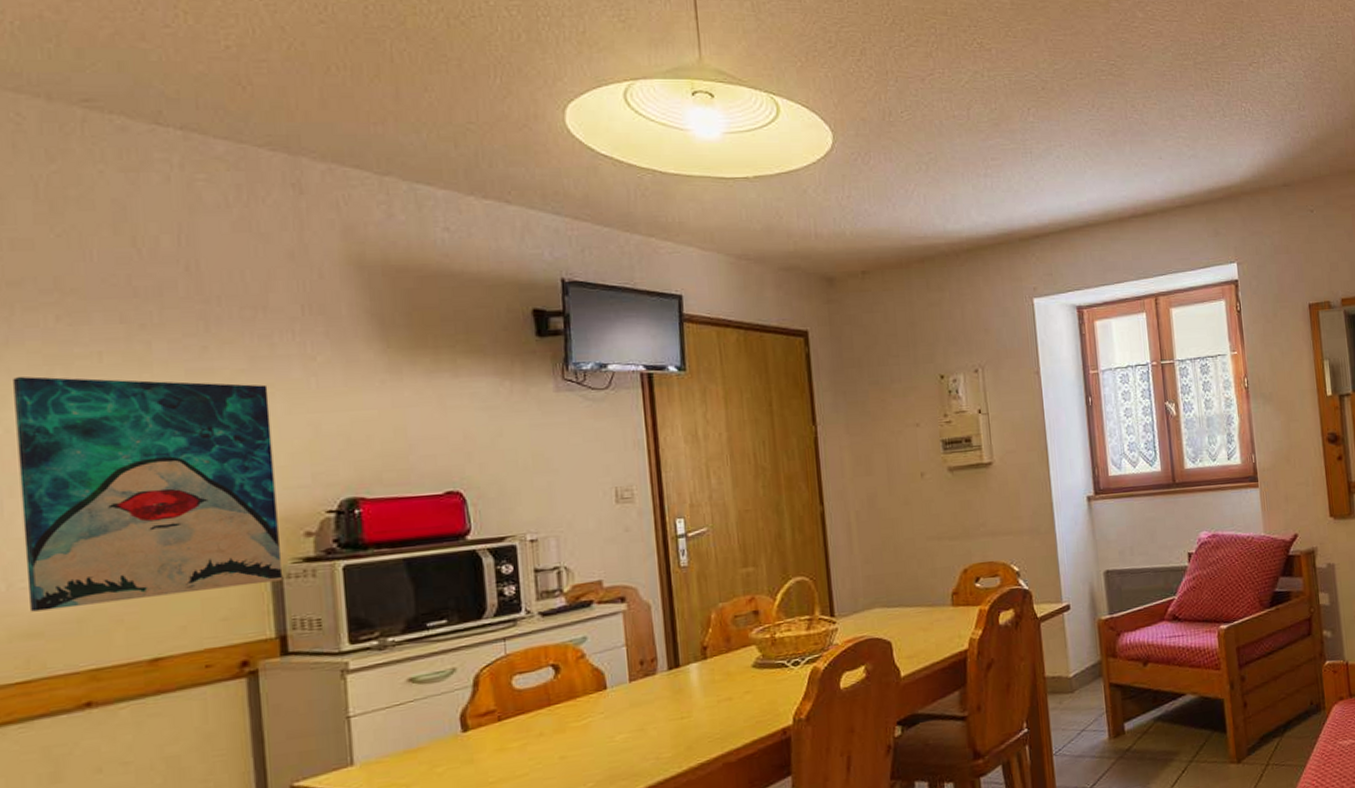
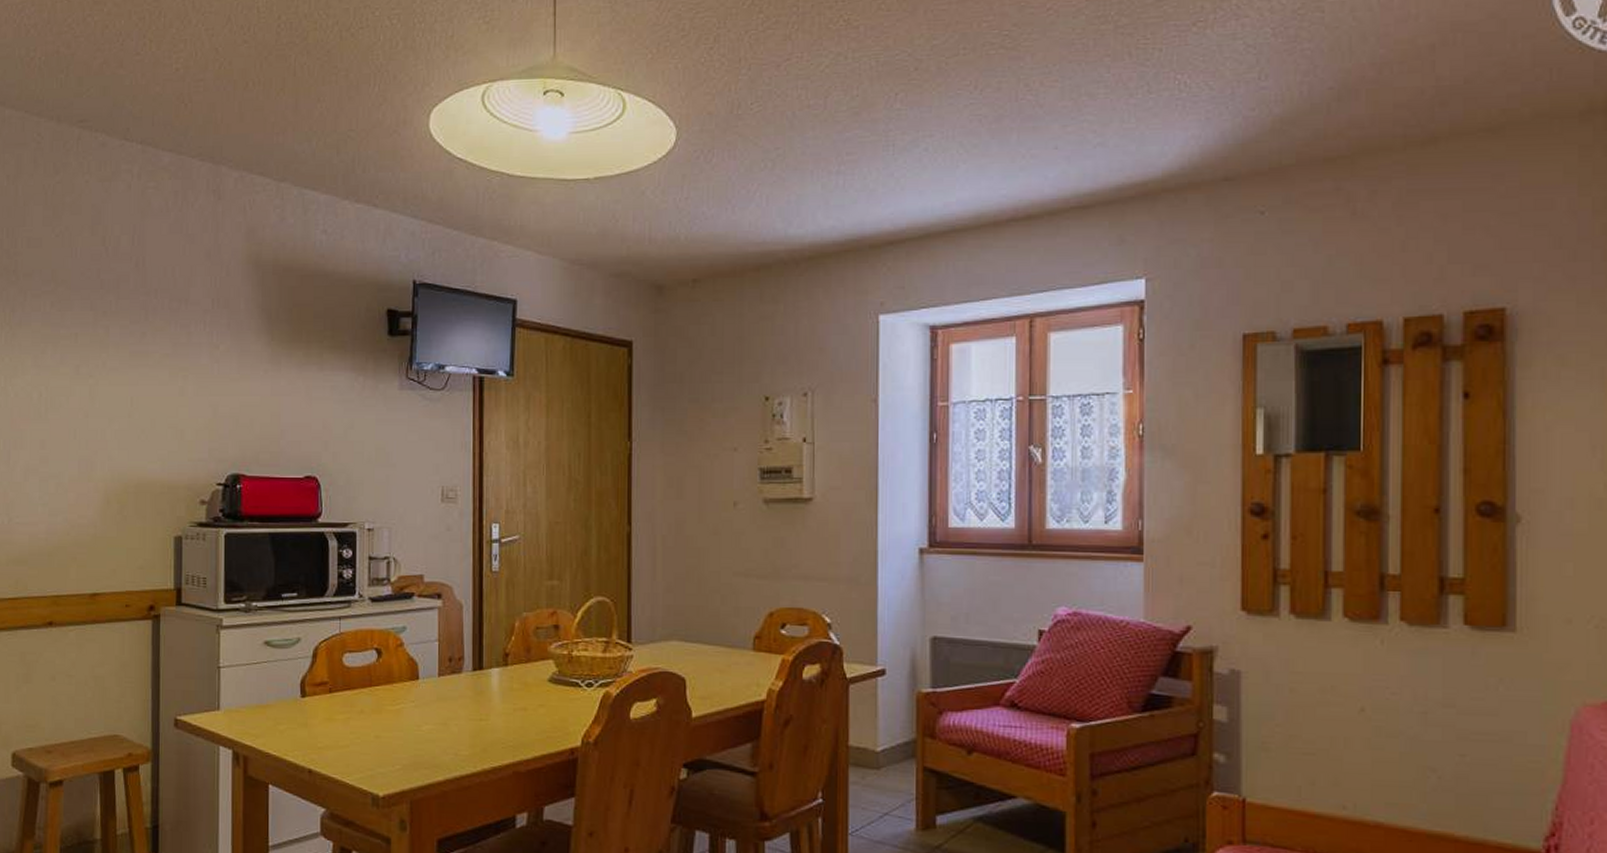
wall art: present [13,376,284,612] -> none [20,350,184,543]

